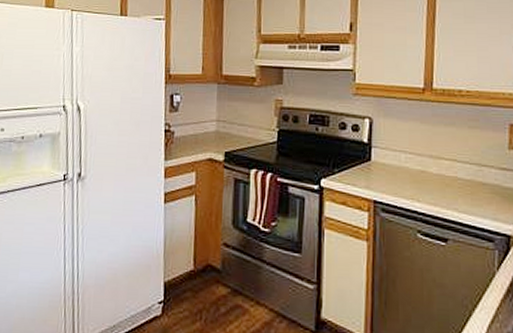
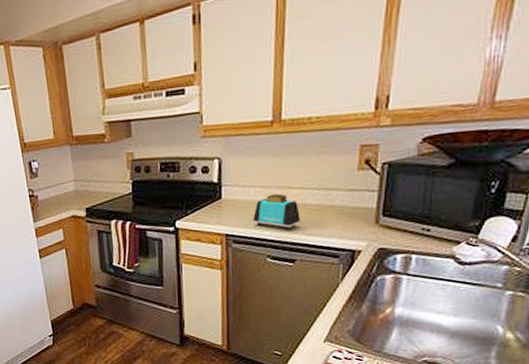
toaster: none [403,163,452,204] -> present [253,193,300,230]

